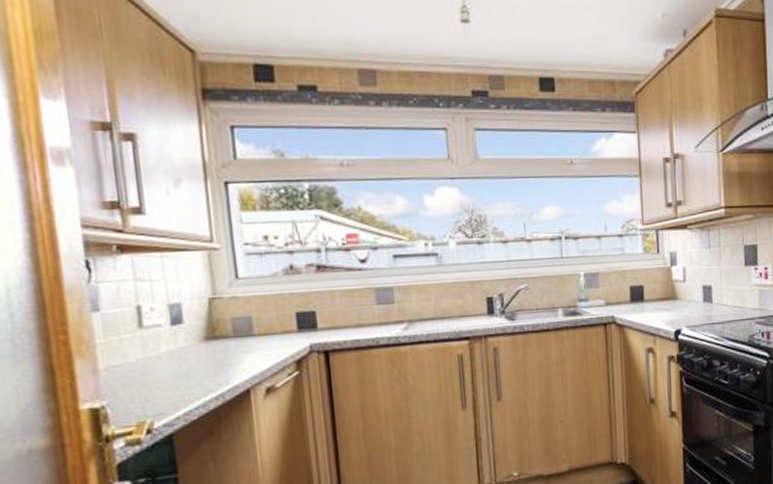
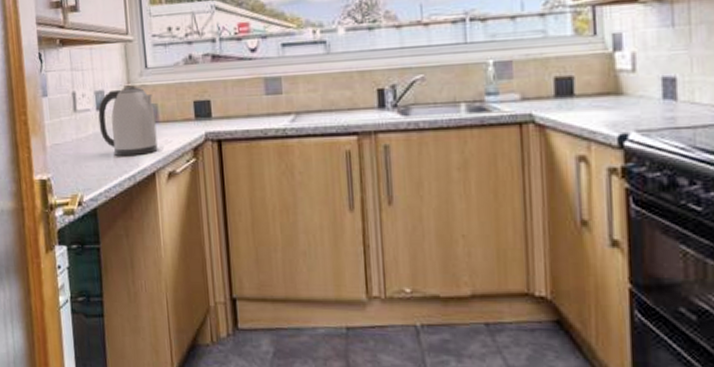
kettle: none [173,298,253,375] -> present [98,86,158,157]

